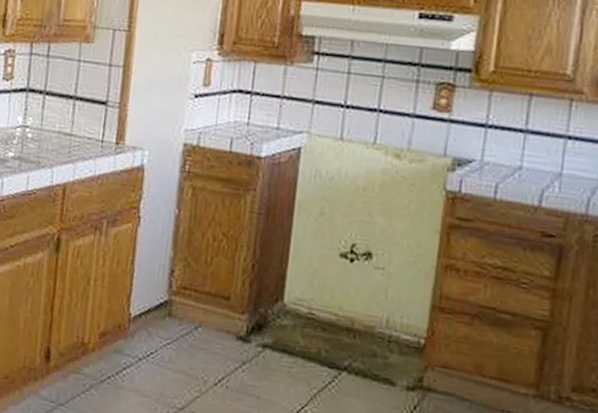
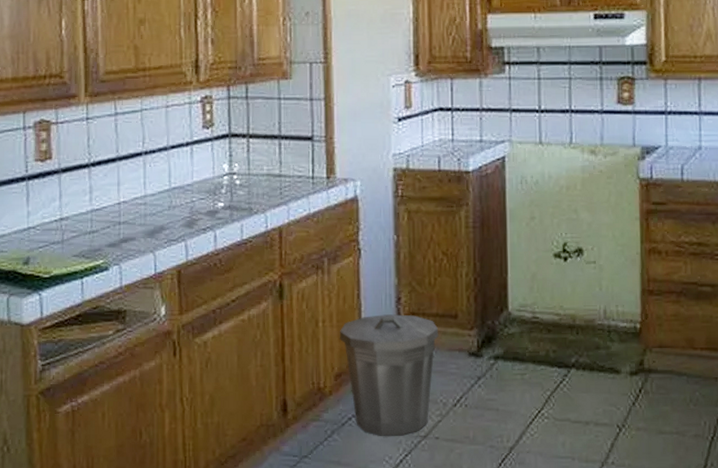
trash can: none [108,282,209,404] -> present [339,314,439,436]

